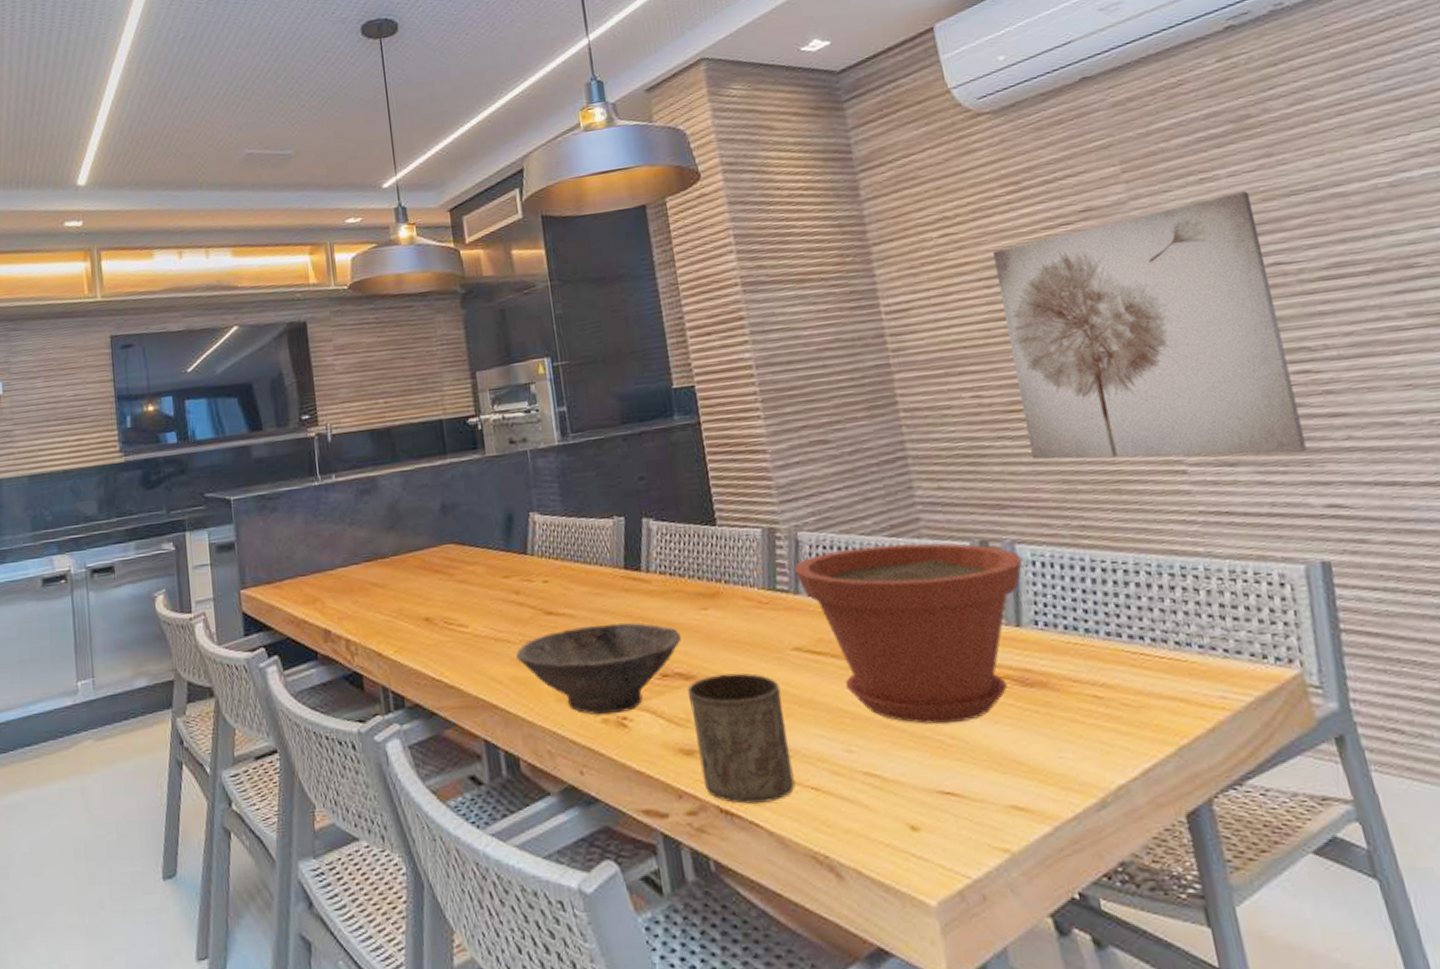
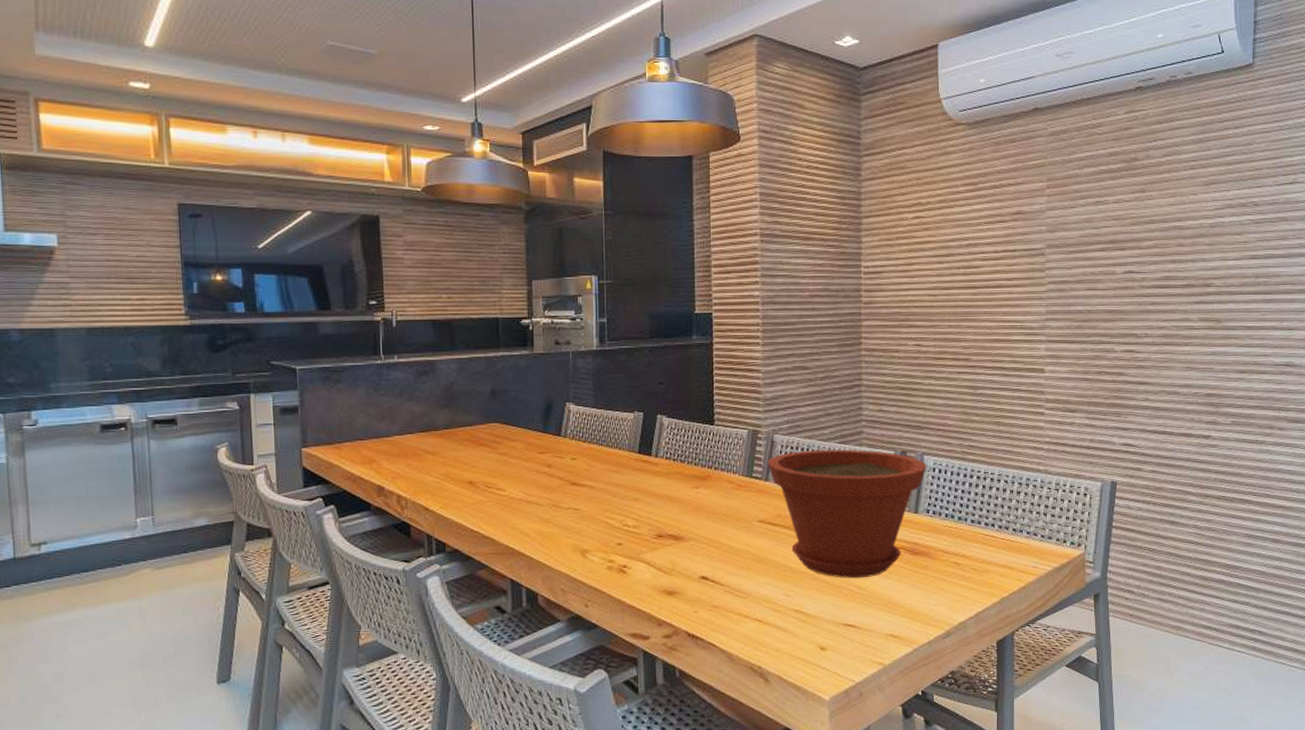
bowl: present [516,622,681,716] -> none [543,494,676,564]
cup: present [687,673,796,804] -> none [675,536,745,630]
wall art: present [993,191,1307,460] -> none [946,215,1125,406]

